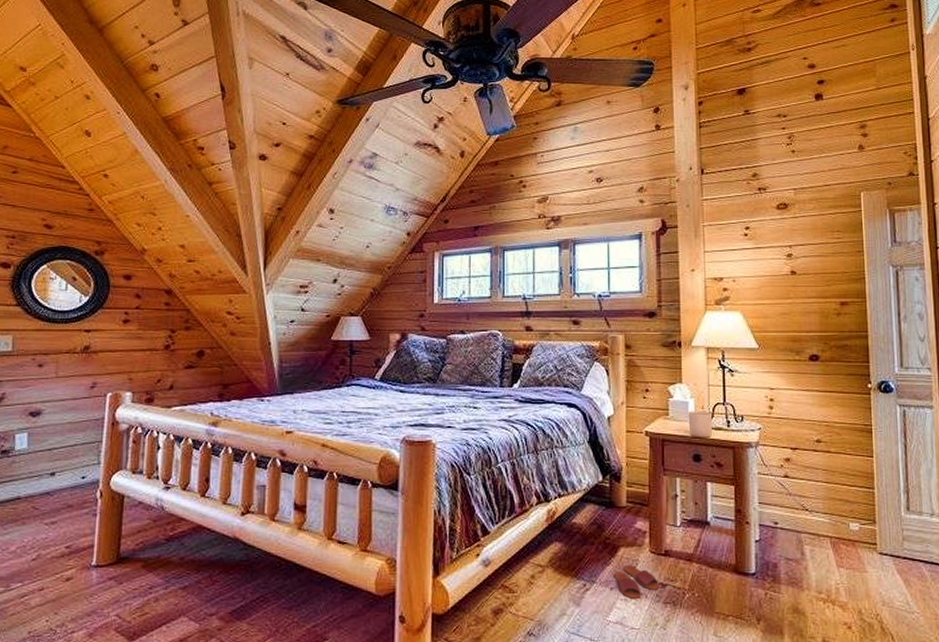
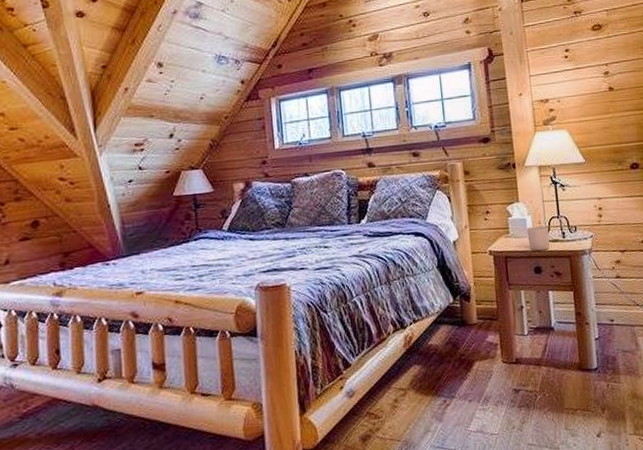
slippers: present [614,565,660,598] -> none [471,376,514,407]

